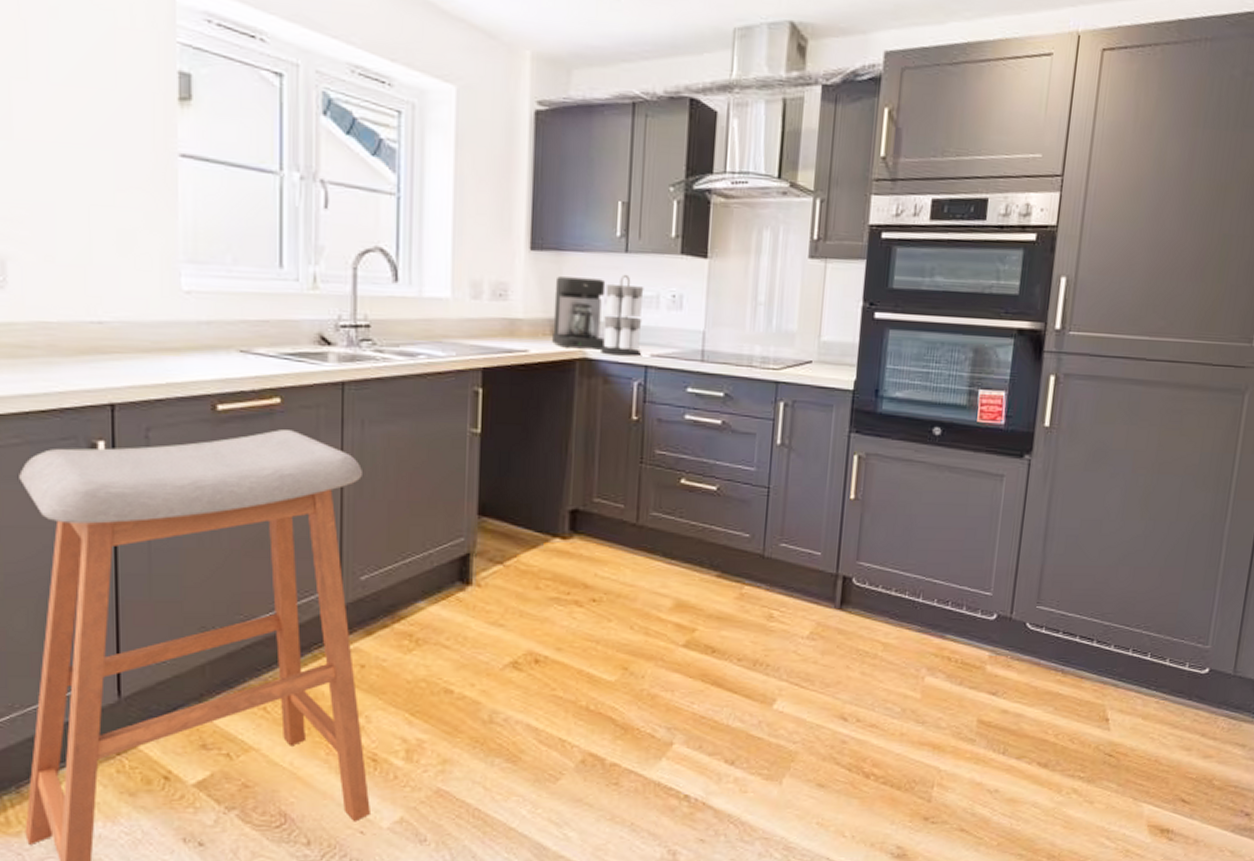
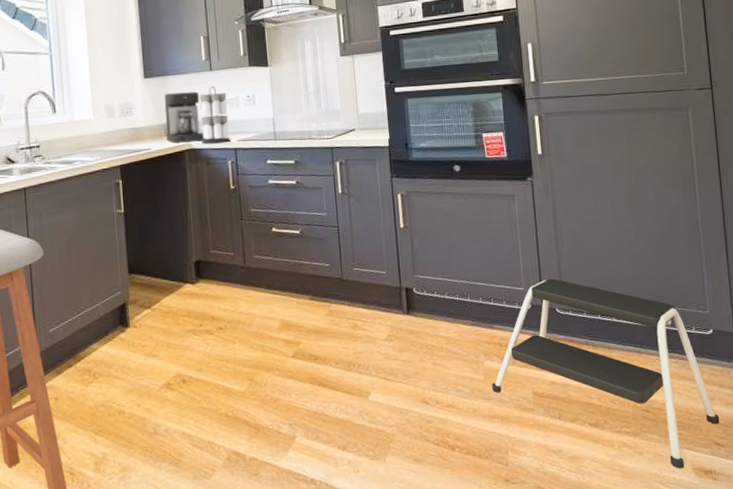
step stool: none [929,585,1193,825] -> present [492,278,720,469]

